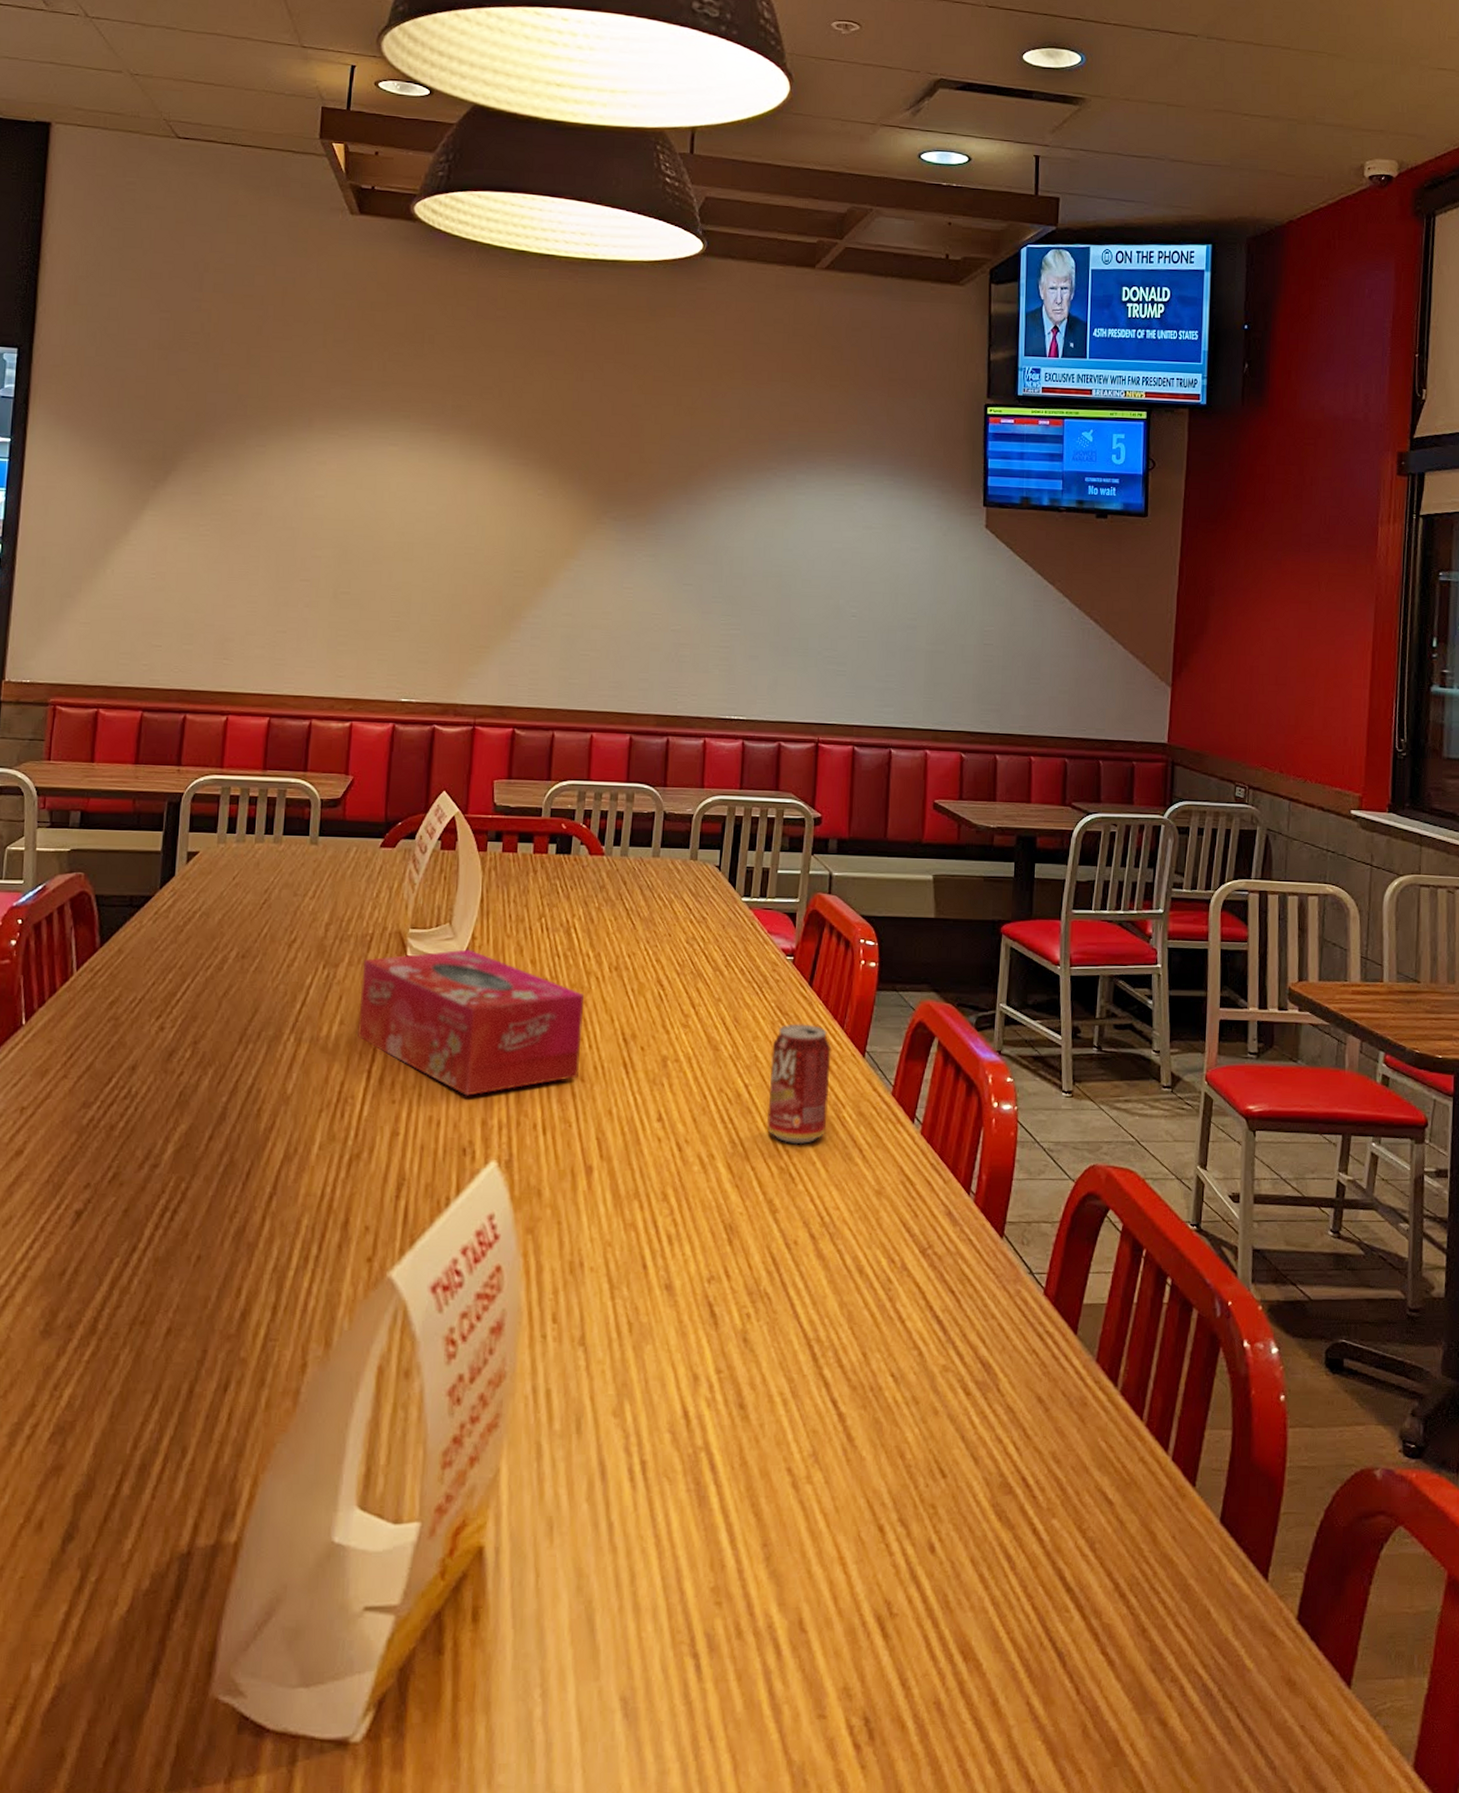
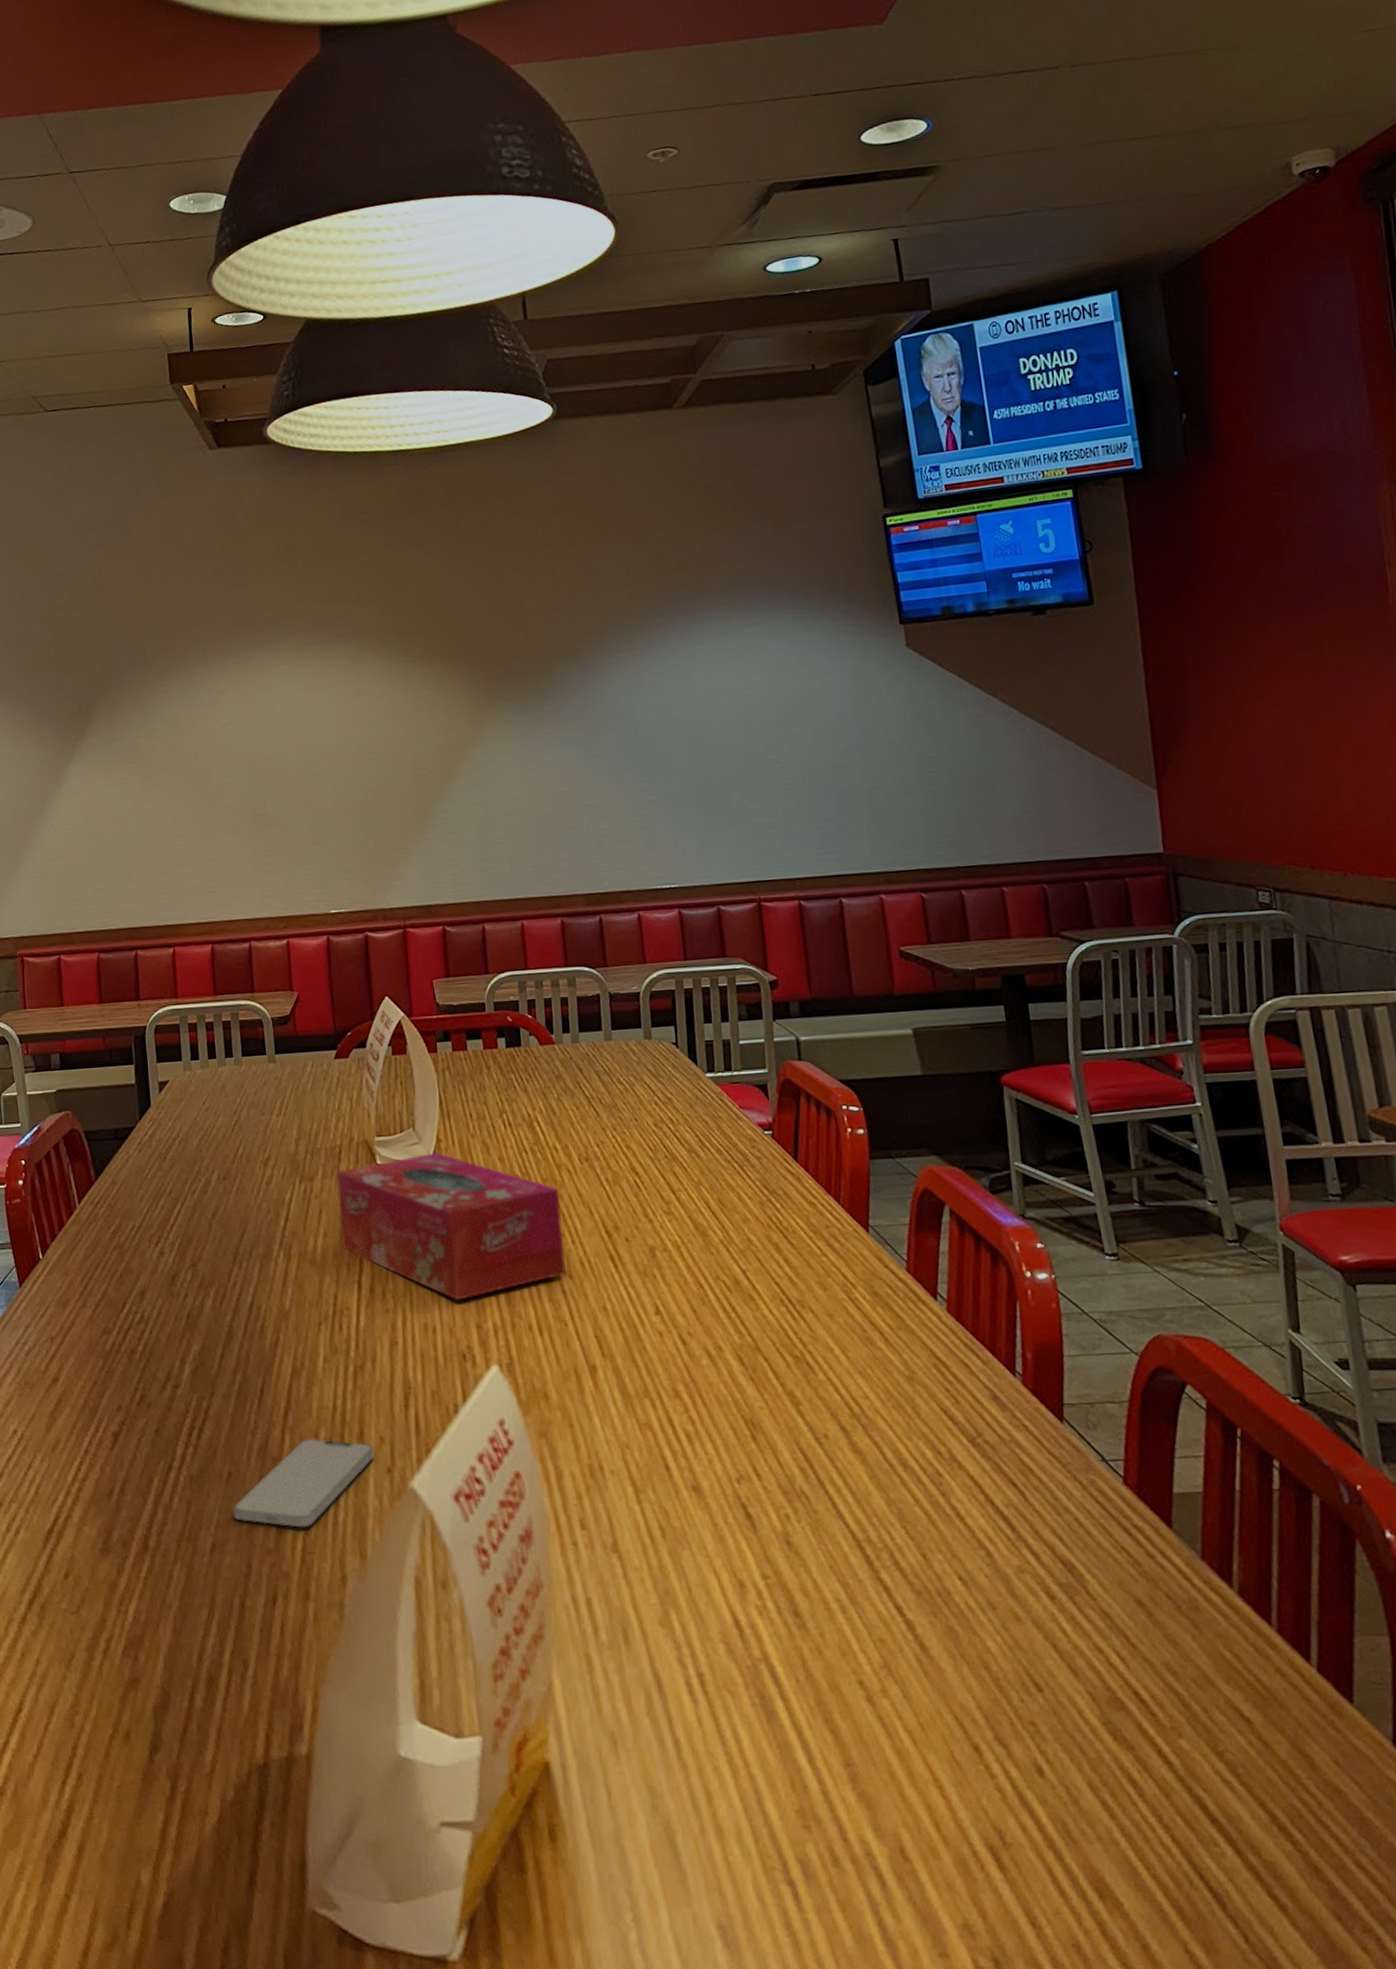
smartphone: none [196,1224,358,1314] -> present [232,1438,375,1528]
pop: present [766,1024,831,1145] -> none [764,1201,840,1331]

